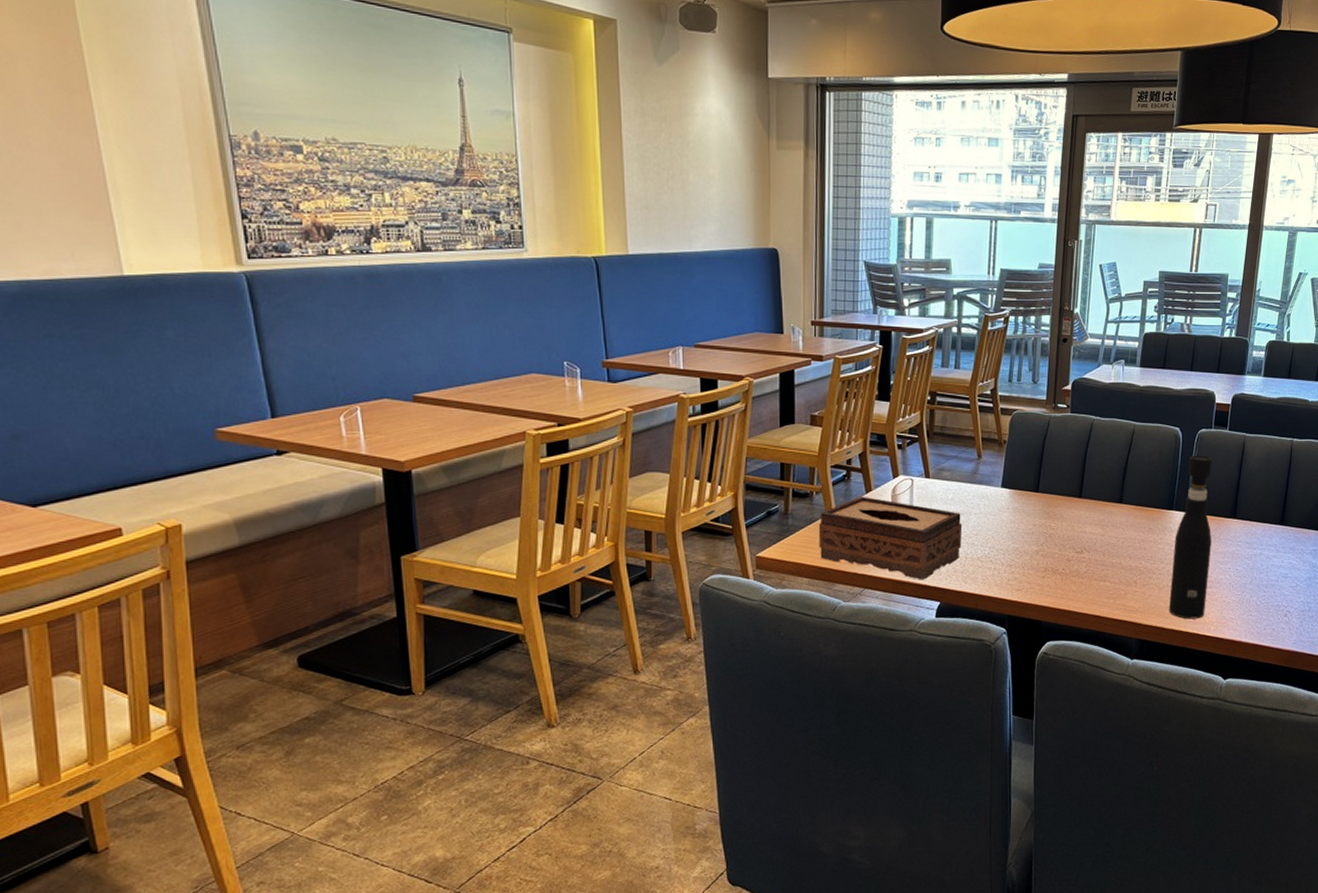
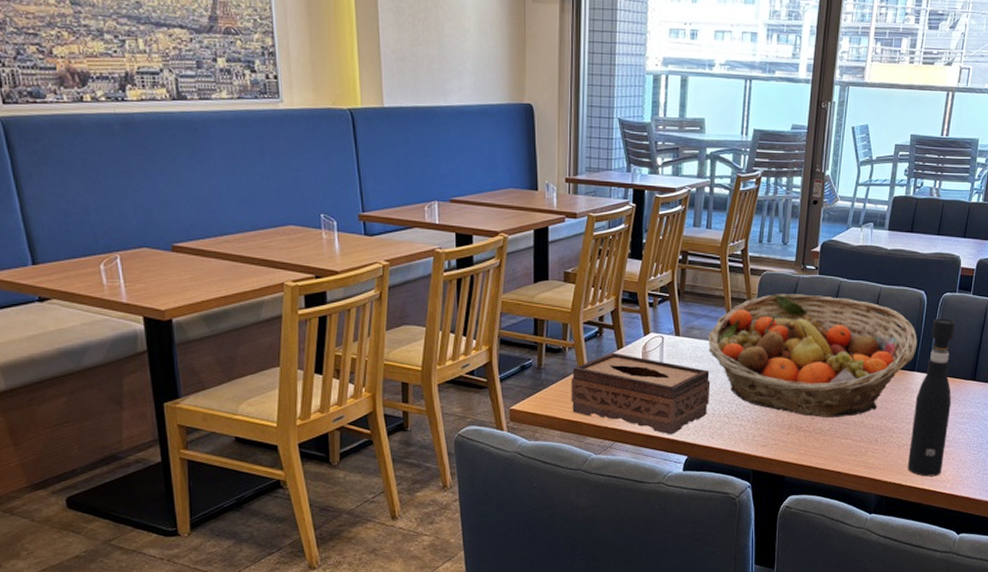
fruit basket: none [958,433,1174,559] -> present [707,294,917,417]

